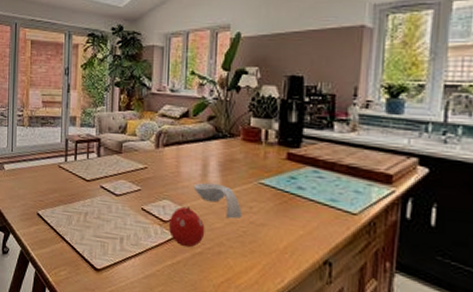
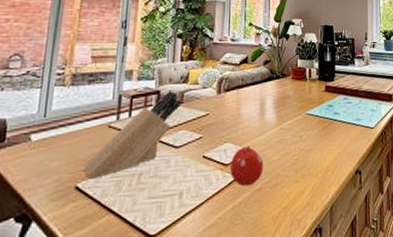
knife block: none [42,139,120,210] -> present [83,90,181,179]
spoon rest: present [193,182,242,219] -> none [252,119,294,150]

